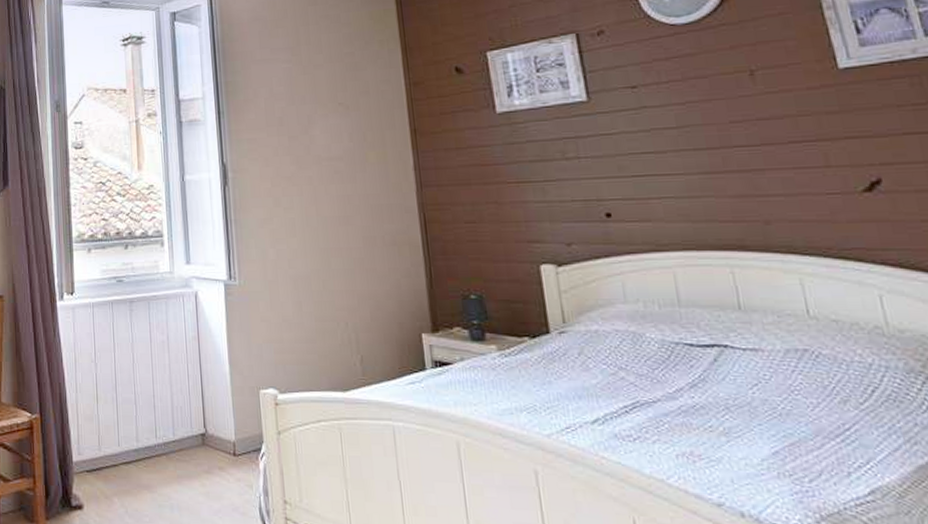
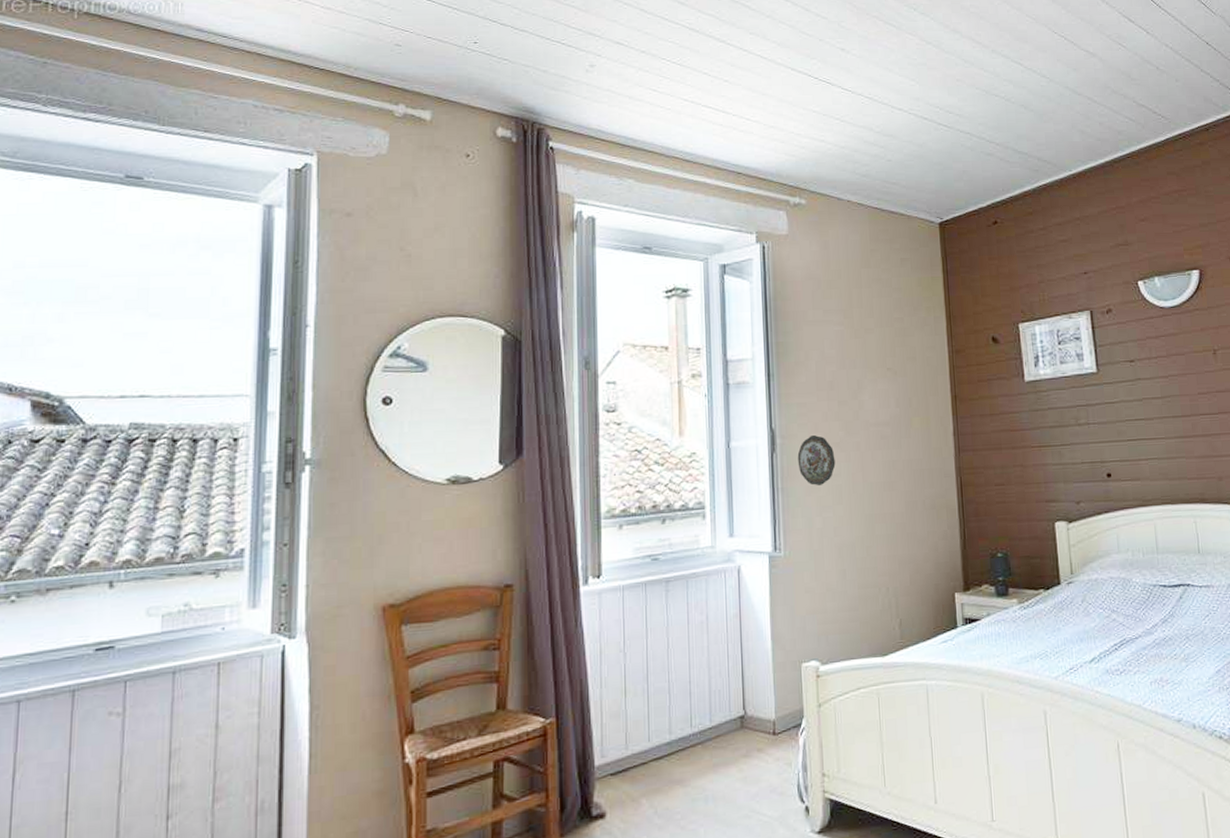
decorative plate: none [249,170,288,218] -> present [797,435,836,486]

